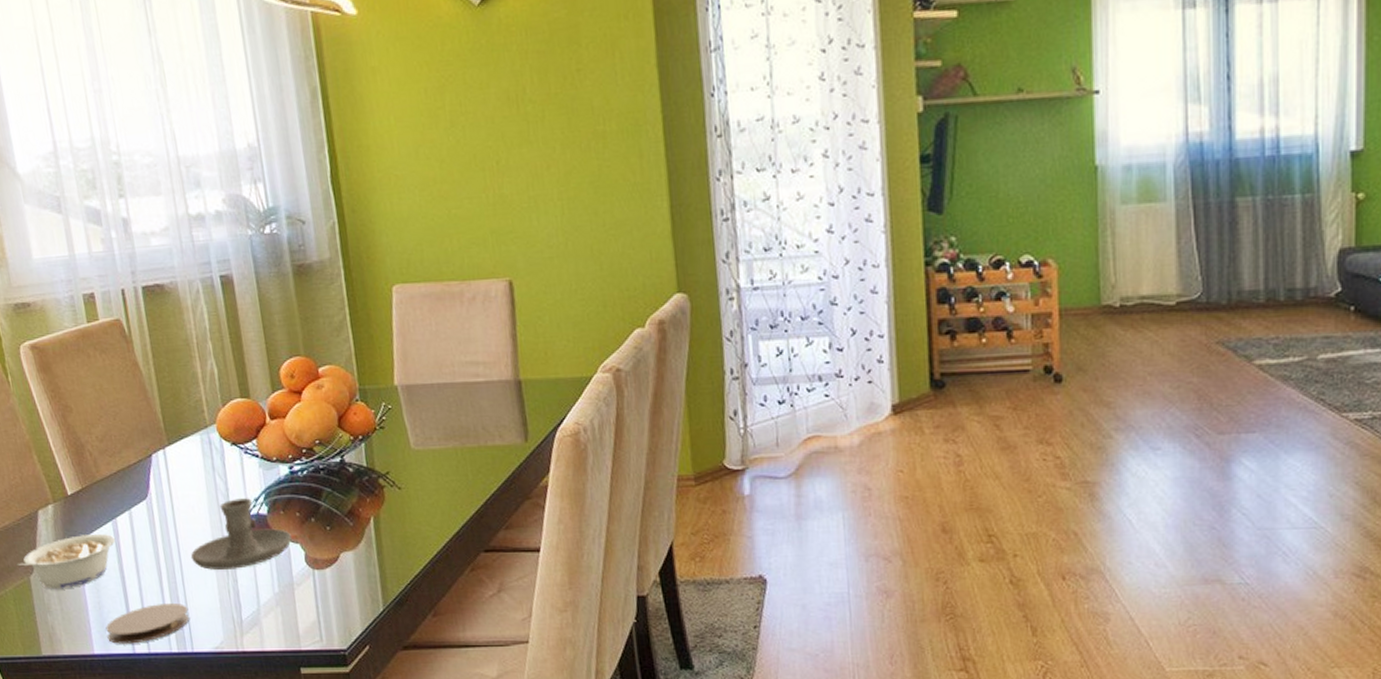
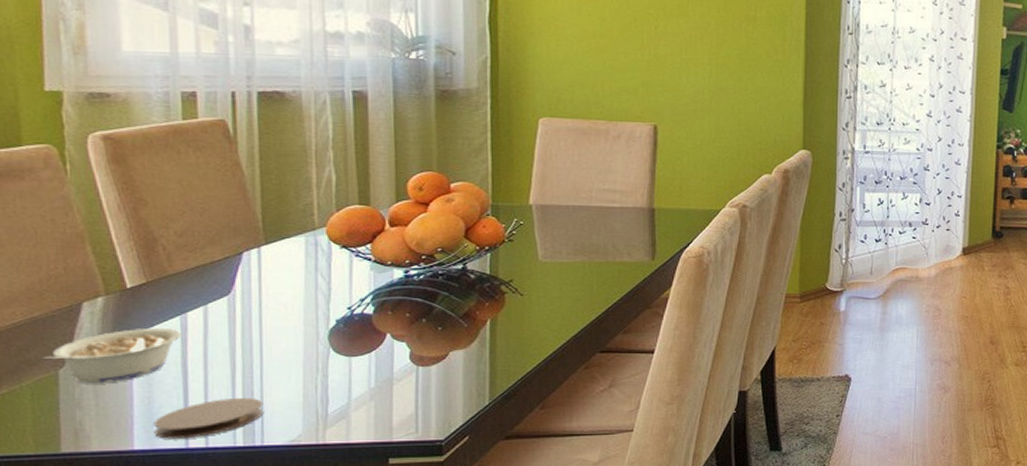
candle holder: present [190,498,292,570] -> none [274,298,397,365]

